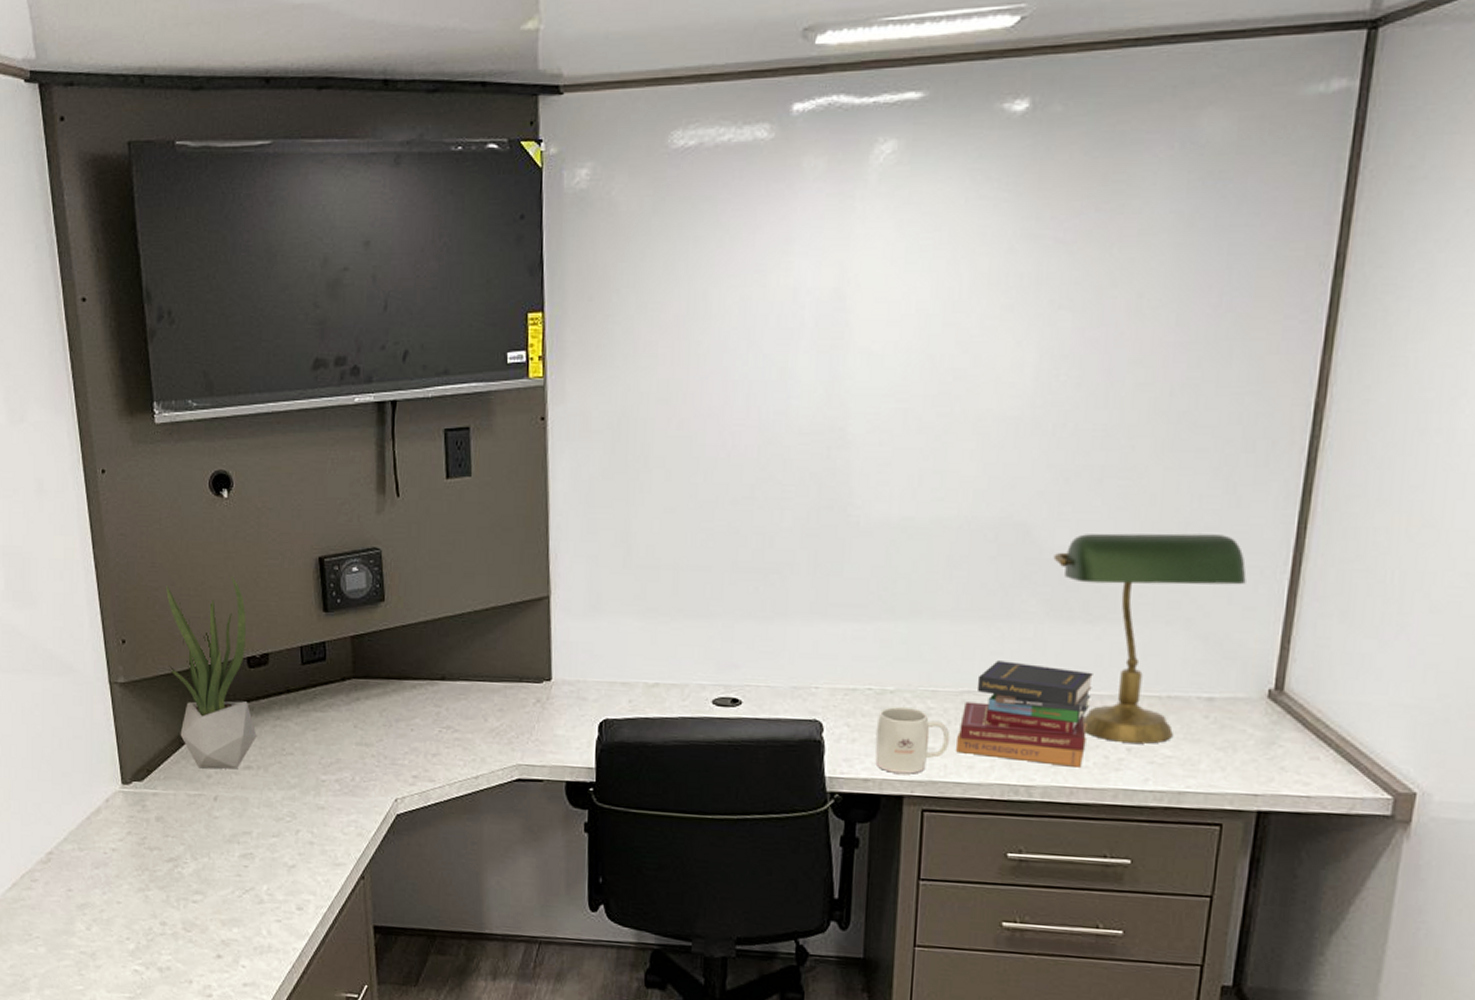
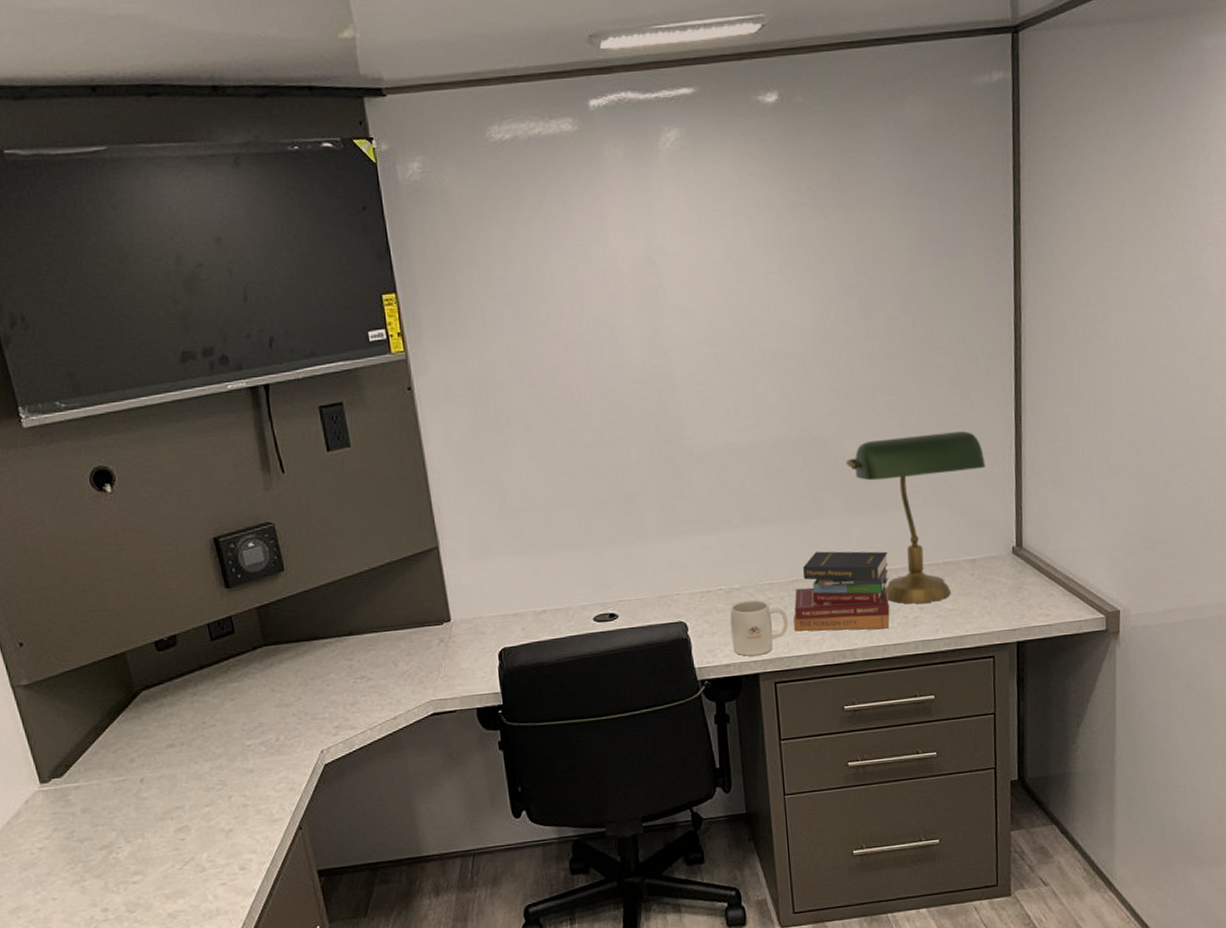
potted plant: present [166,576,257,770] -> none [59,566,176,755]

